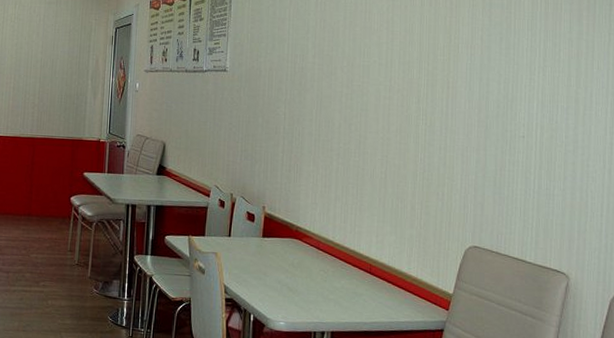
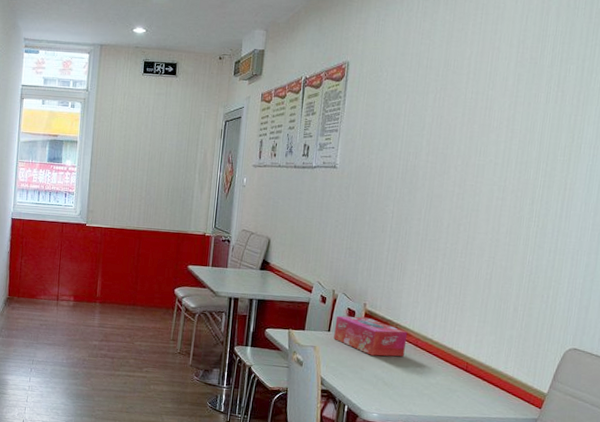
tissue box: none [235,220,309,261] -> present [334,315,408,357]

